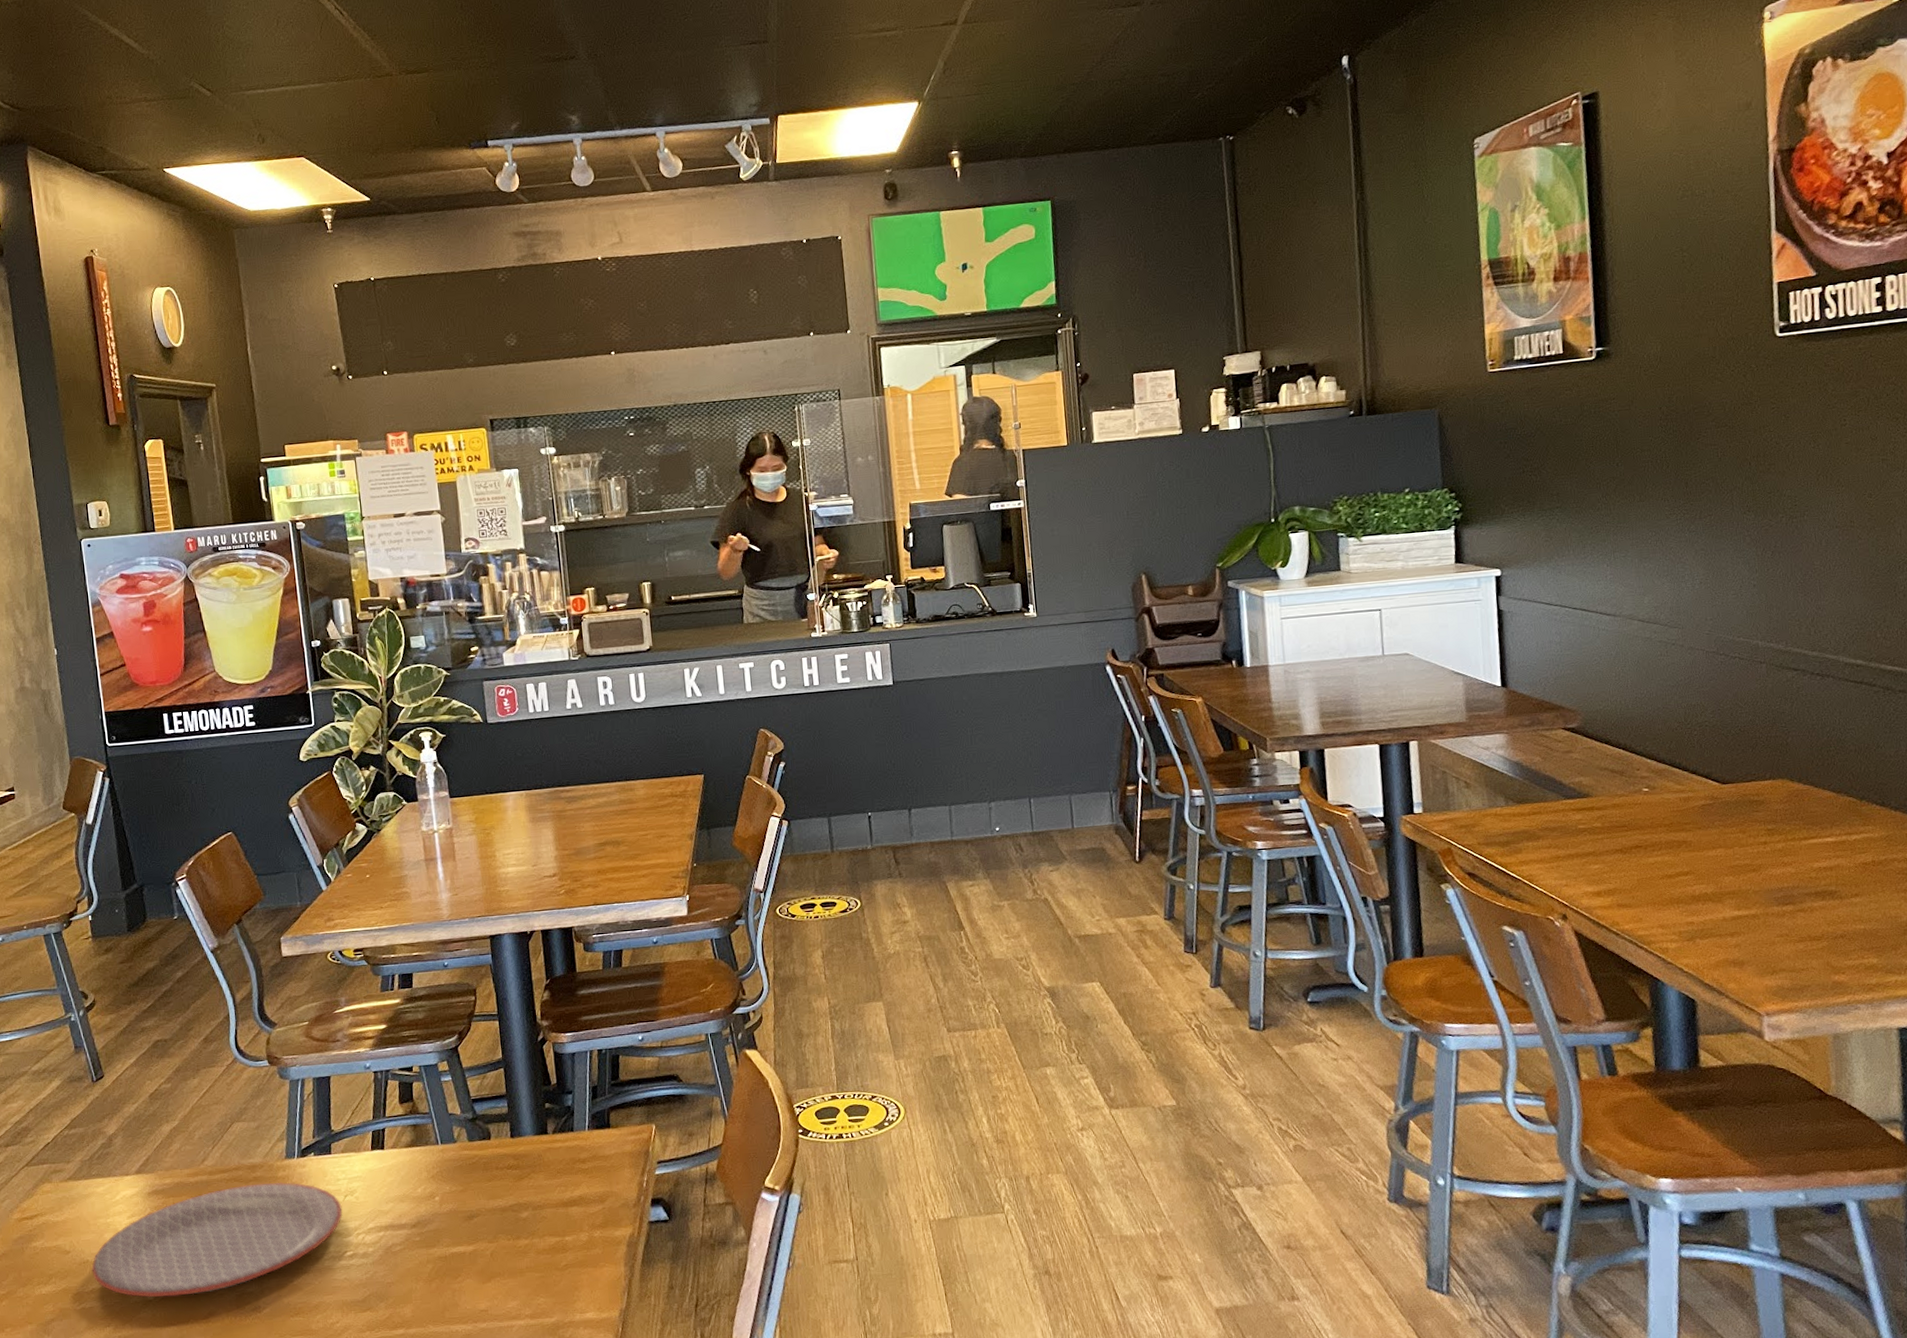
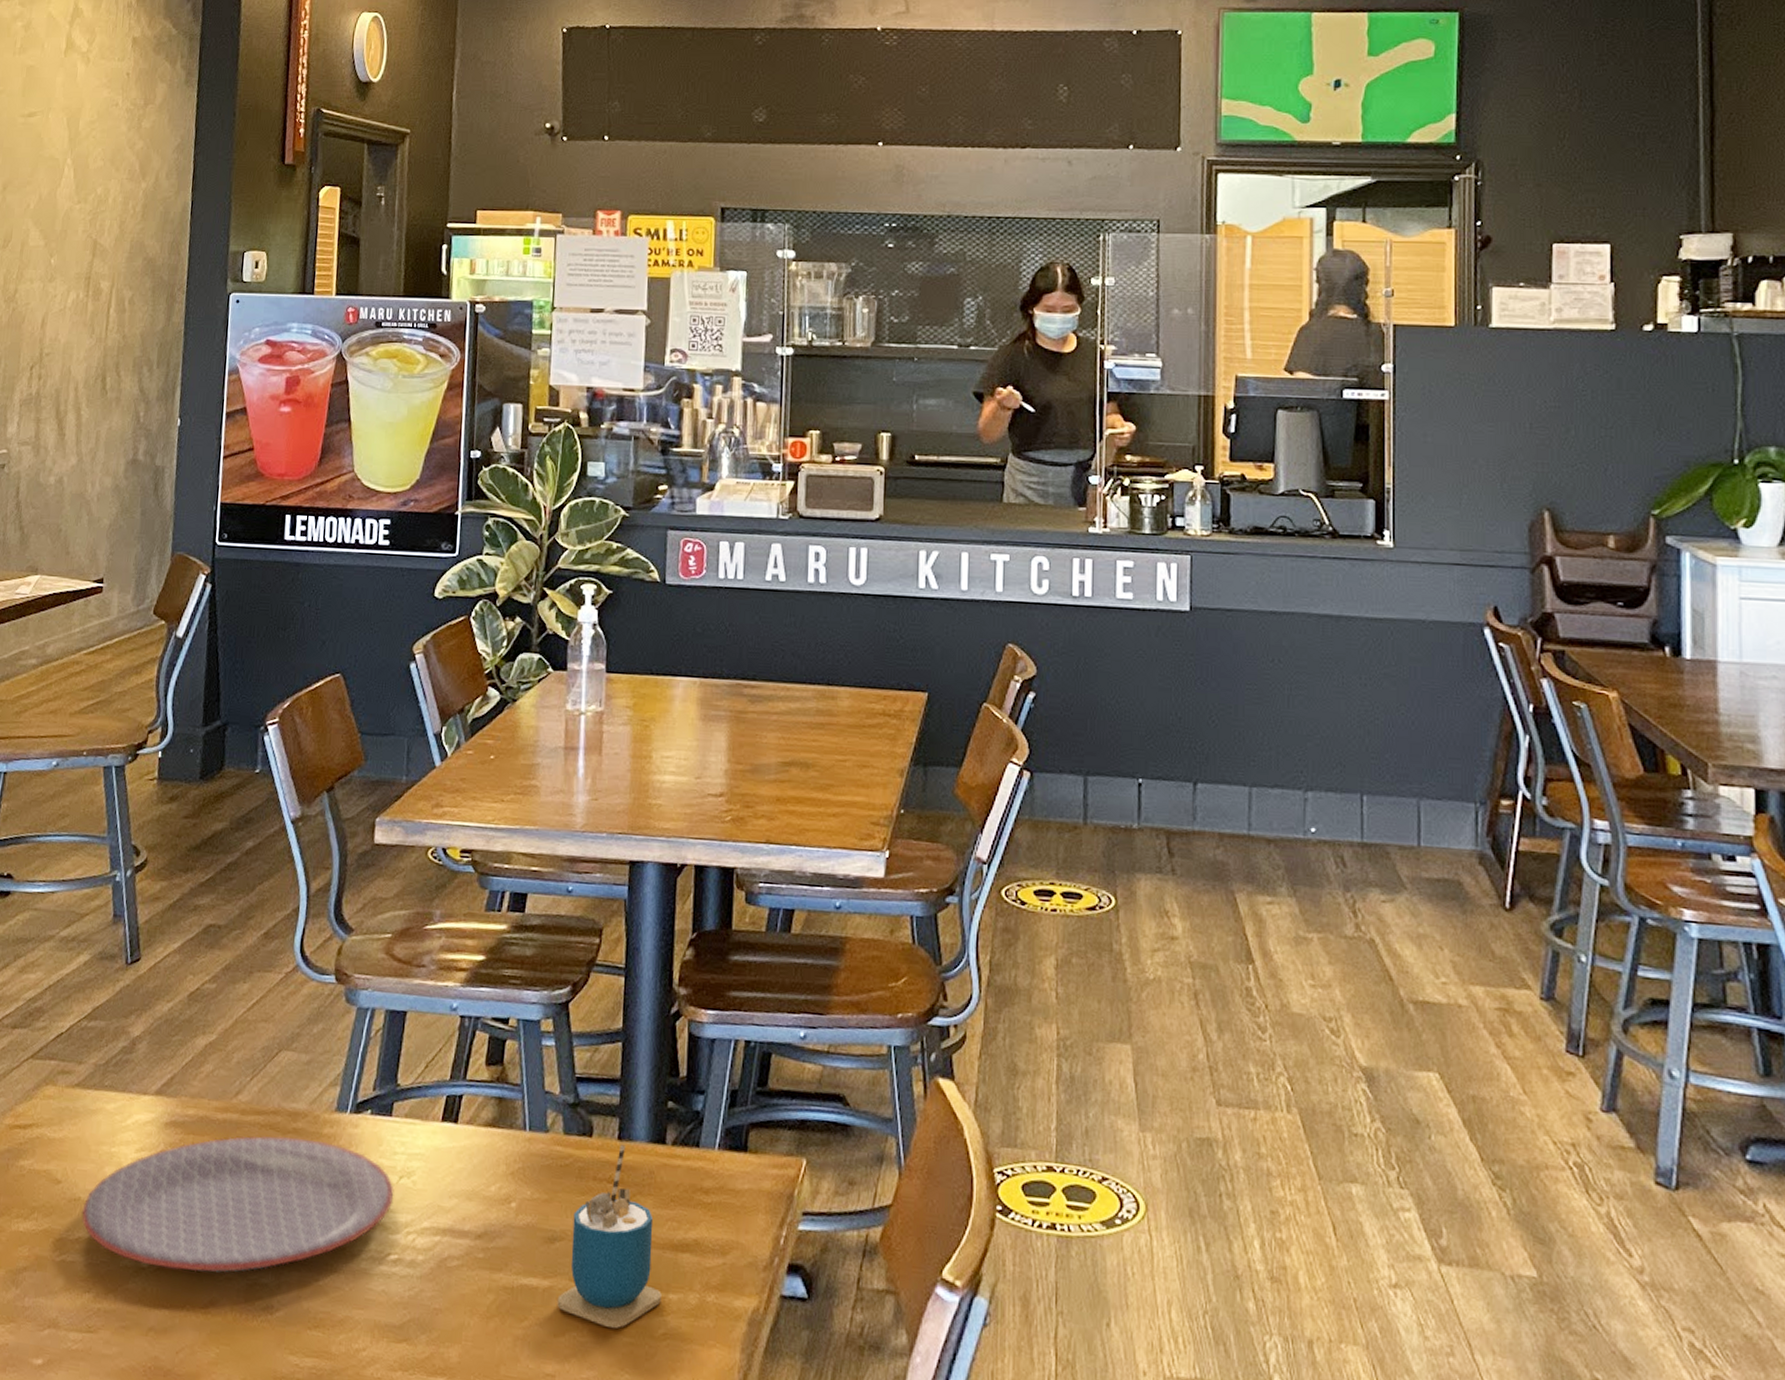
cup: none [481,1140,560,1269] -> present [557,1144,662,1328]

